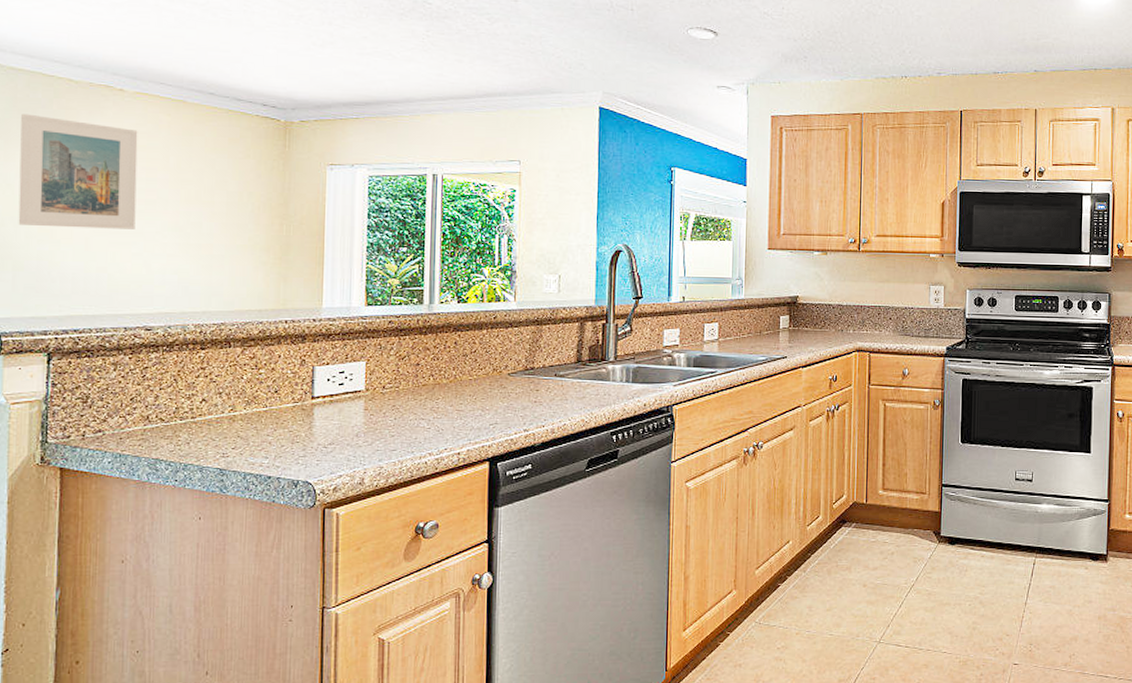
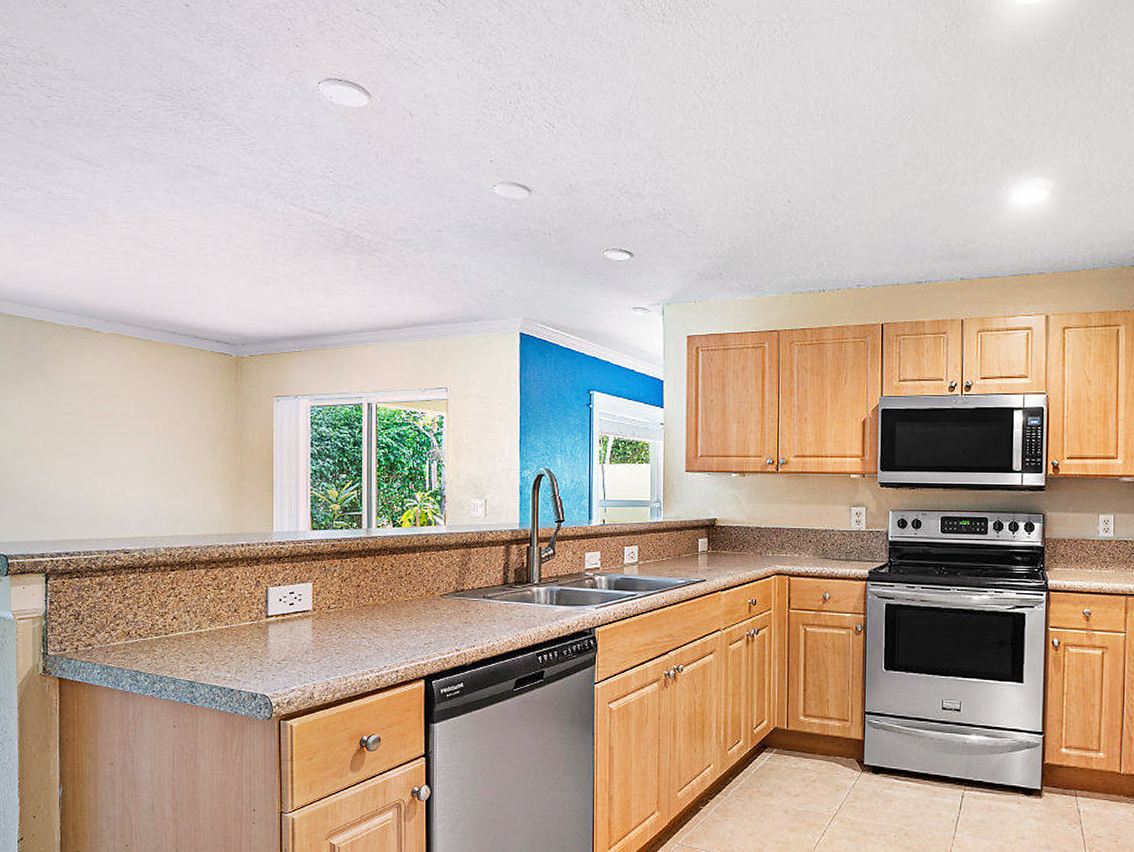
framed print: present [18,113,138,230] -> none [17,356,113,461]

